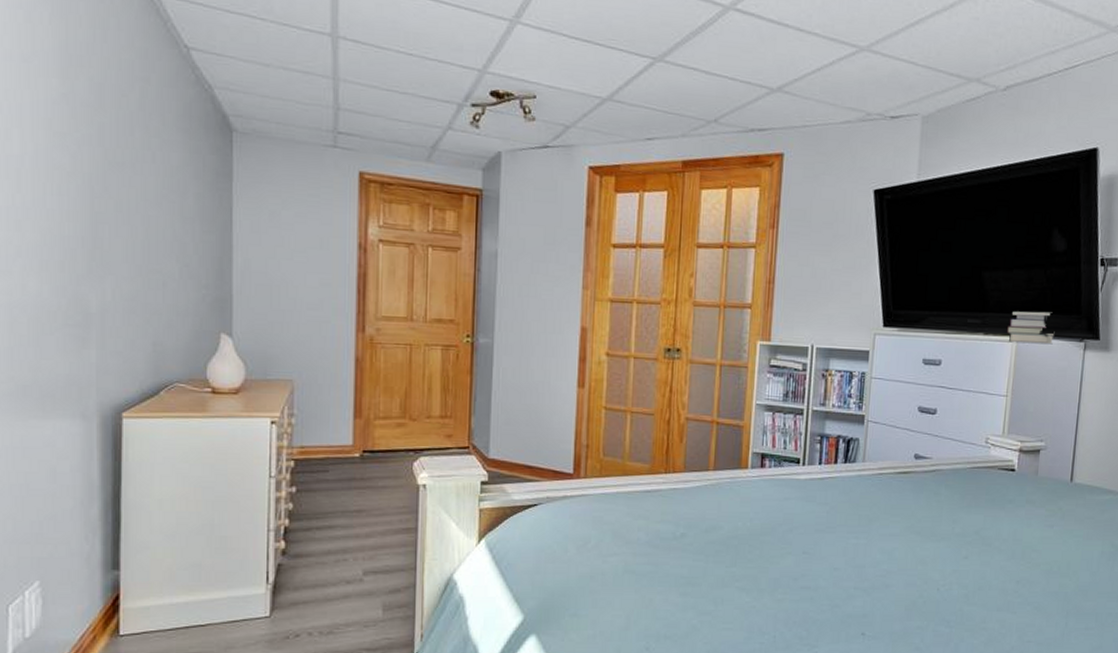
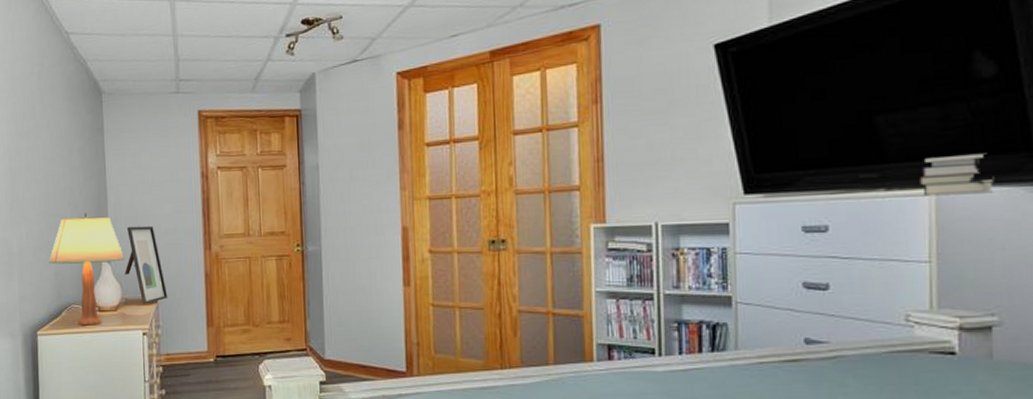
table lamp: none [144,272,253,410] -> present [49,212,125,326]
picture frame: none [251,296,307,389] -> present [125,225,168,305]

